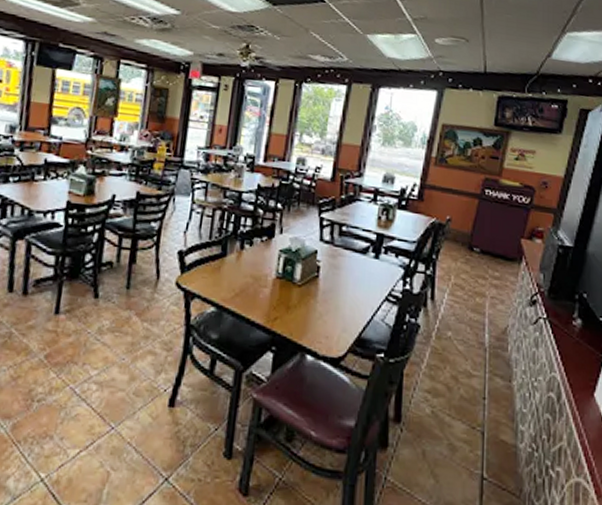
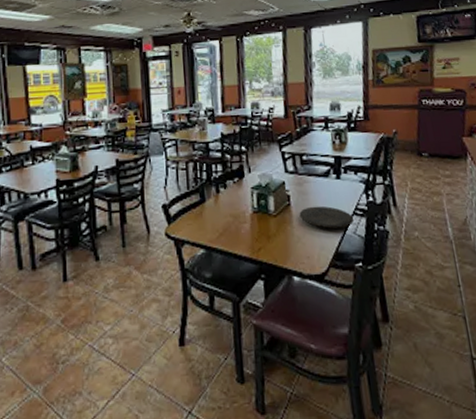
plate: none [326,282,385,313] -> present [299,206,355,229]

